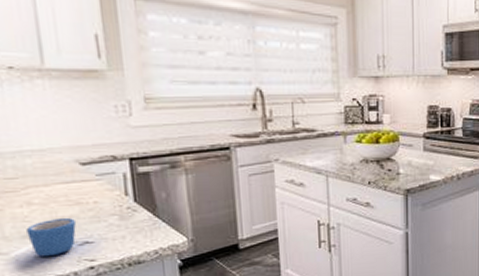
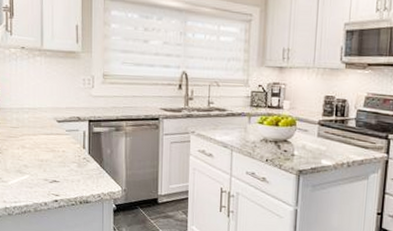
mug: present [26,218,77,257] -> none [20,160,50,188]

